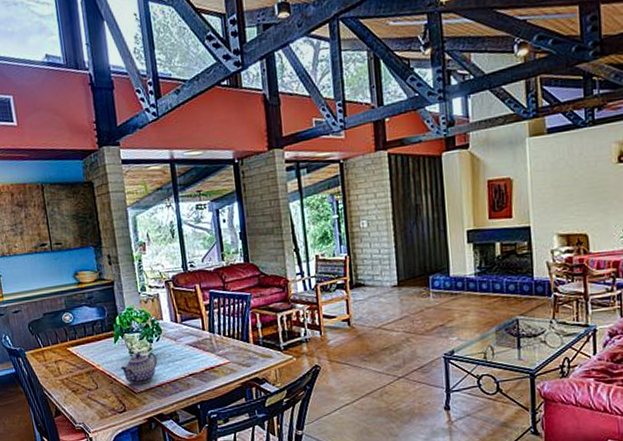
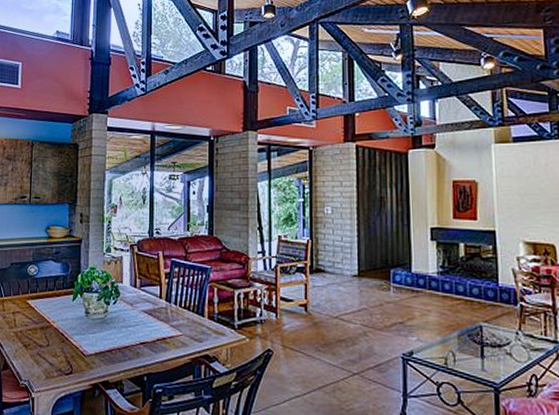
teapot: present [120,352,158,385] -> none [74,313,112,347]

